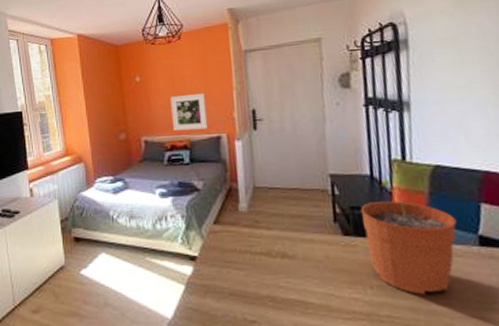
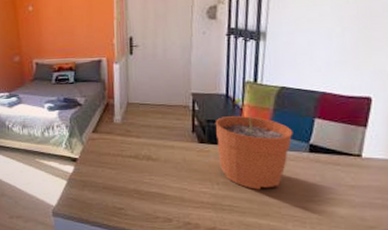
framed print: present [170,94,208,131] -> none [59,22,91,55]

